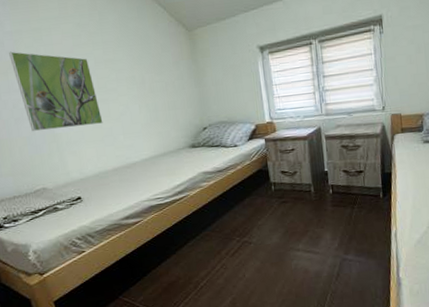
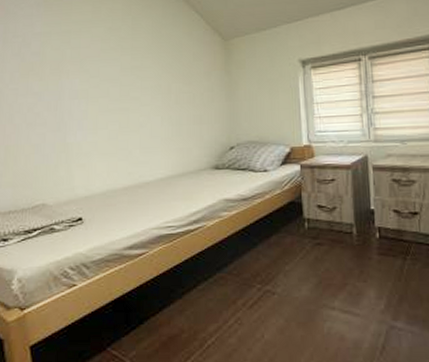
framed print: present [9,51,103,132] -> none [34,53,120,139]

